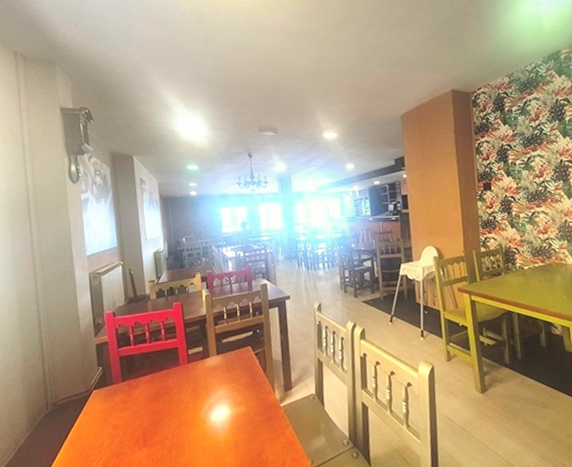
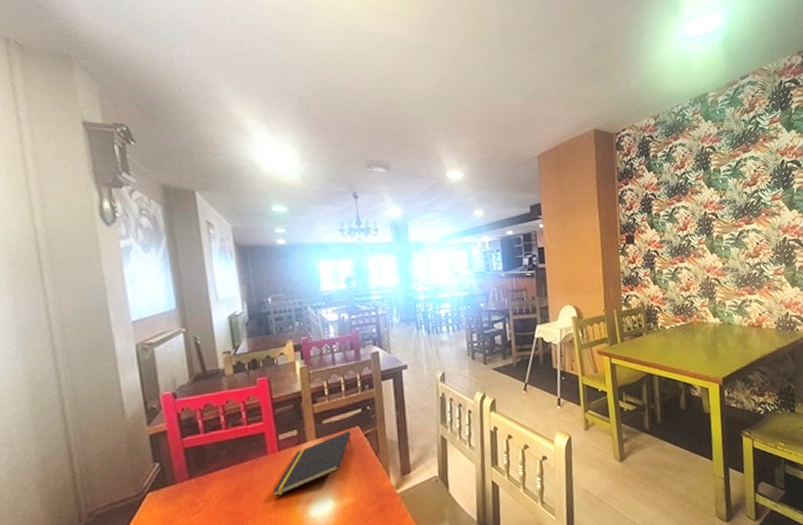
notepad: none [182,349,245,402] -> present [272,430,352,498]

